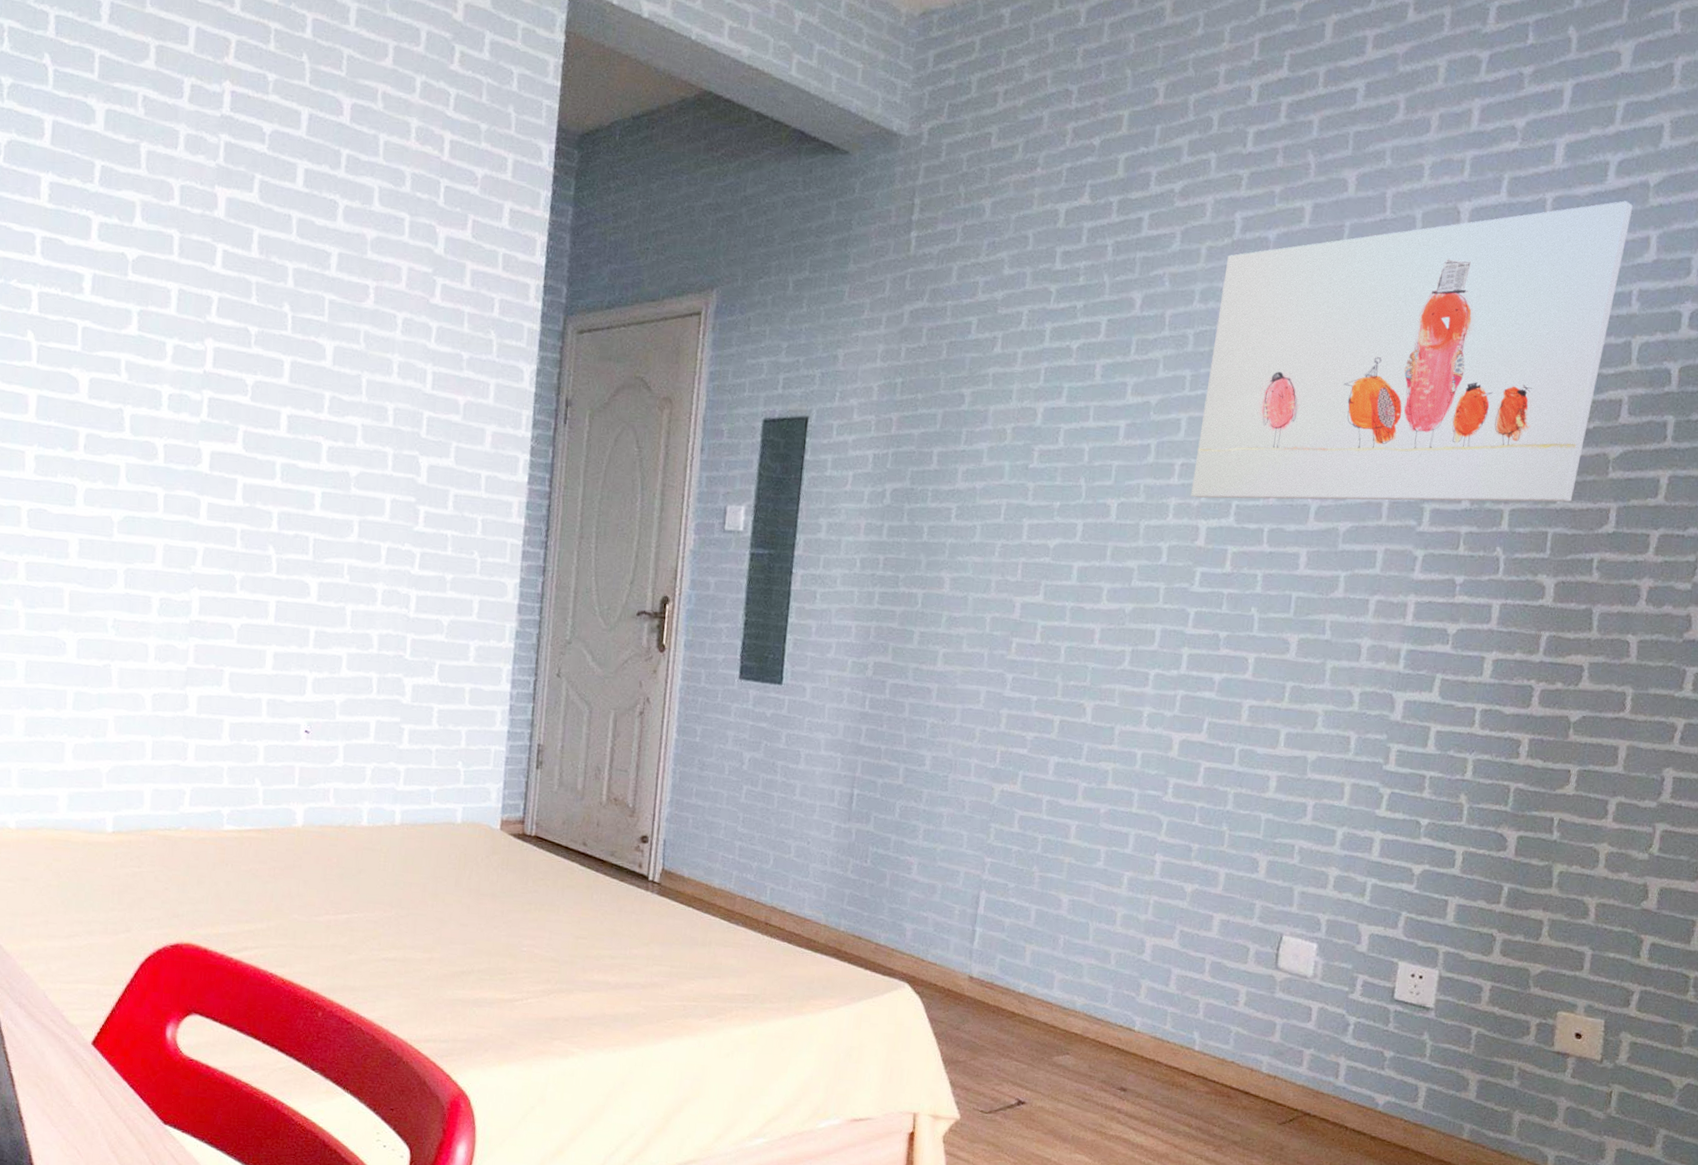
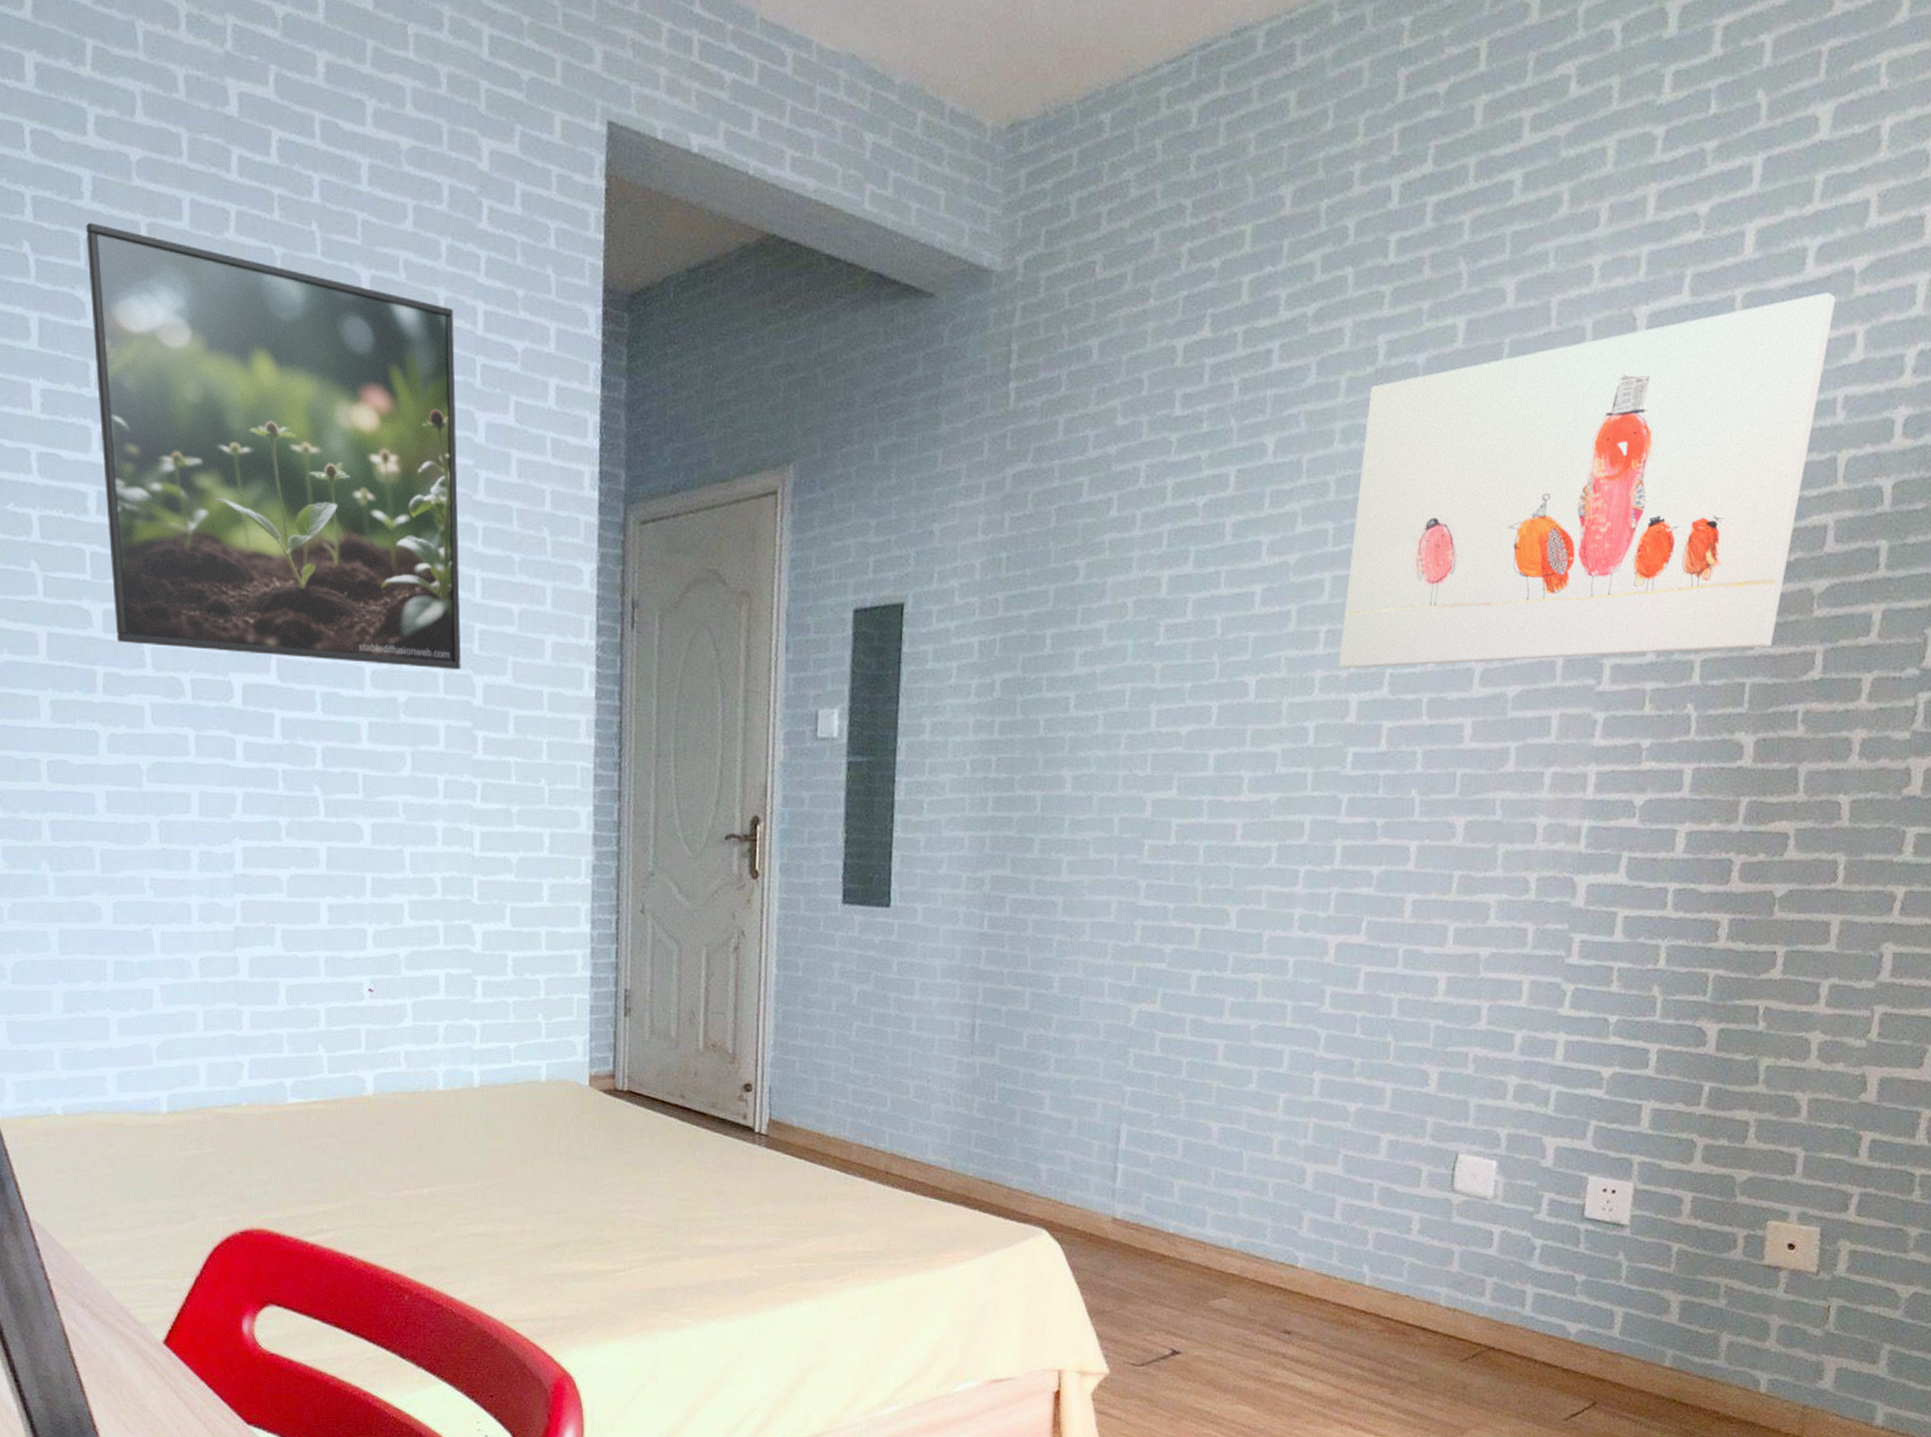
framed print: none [100,41,423,451] -> present [85,222,461,670]

